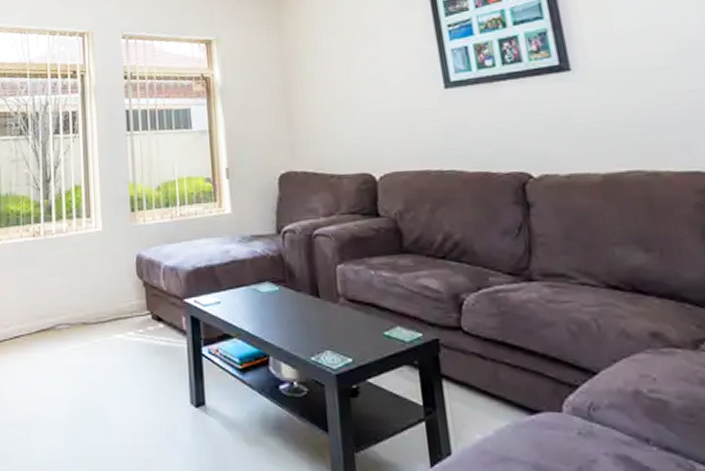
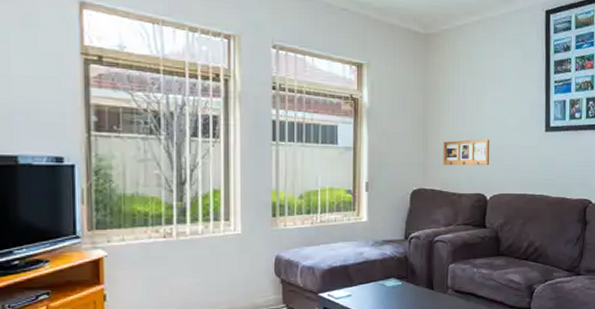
picture frame: none [311,105,374,142] -> present [443,139,490,166]

